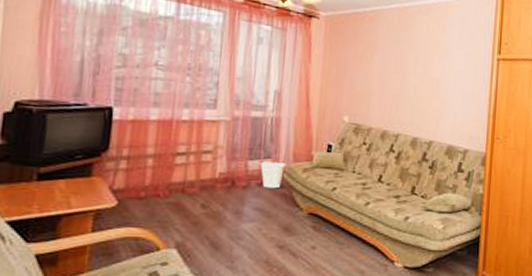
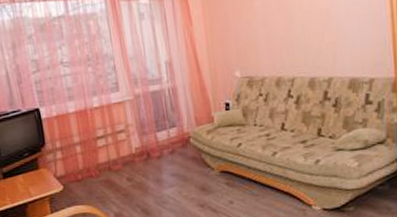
wastebasket: present [260,161,286,189] -> none [167,128,191,155]

